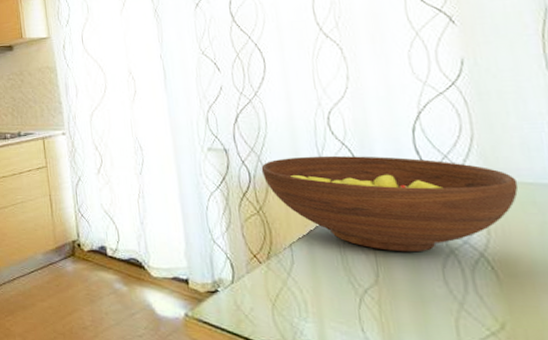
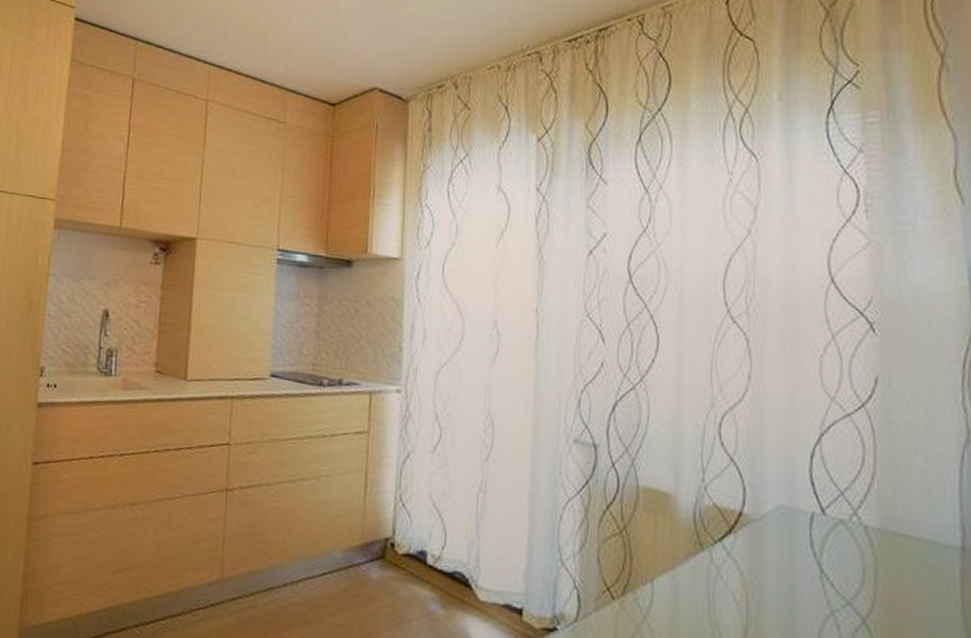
fruit bowl: present [261,155,519,253] -> none [633,467,914,609]

